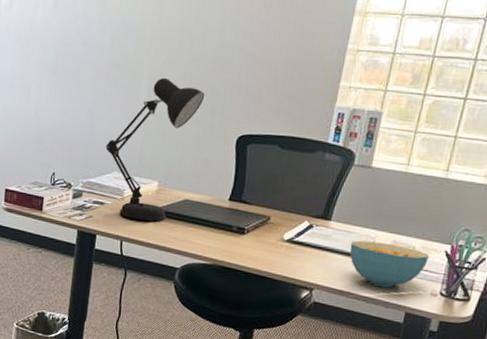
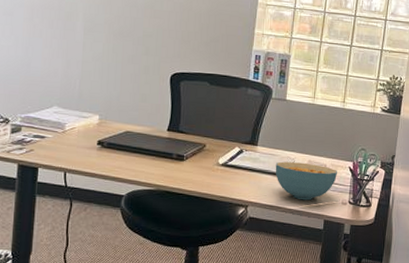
desk lamp: present [105,77,205,221] -> none [44,20,139,153]

